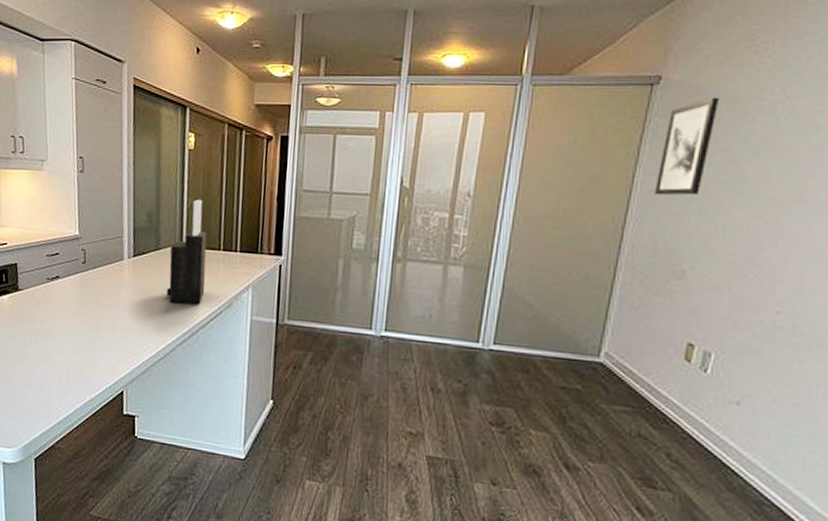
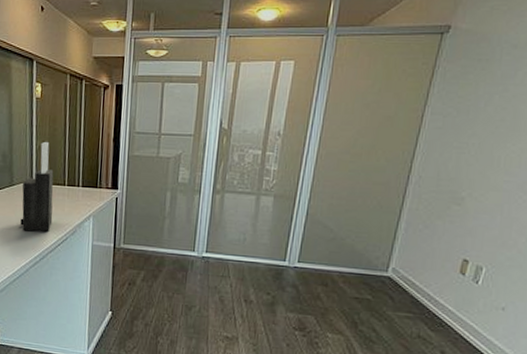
wall art: present [654,97,720,196] -> none [440,43,502,133]

